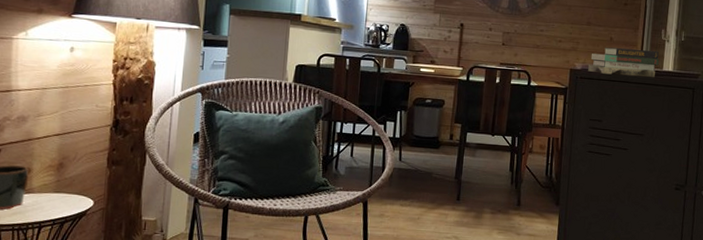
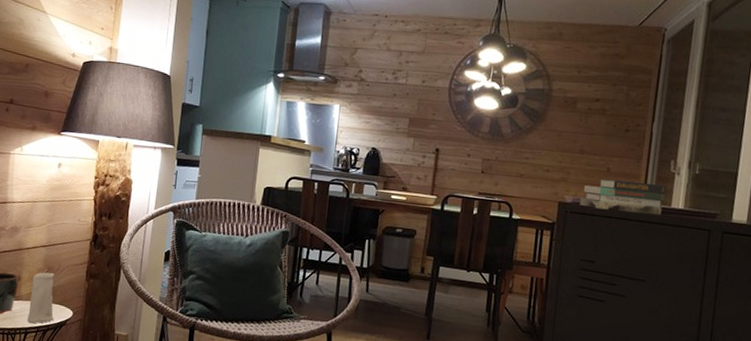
candle: none [40,158,72,216] -> present [27,269,55,323]

